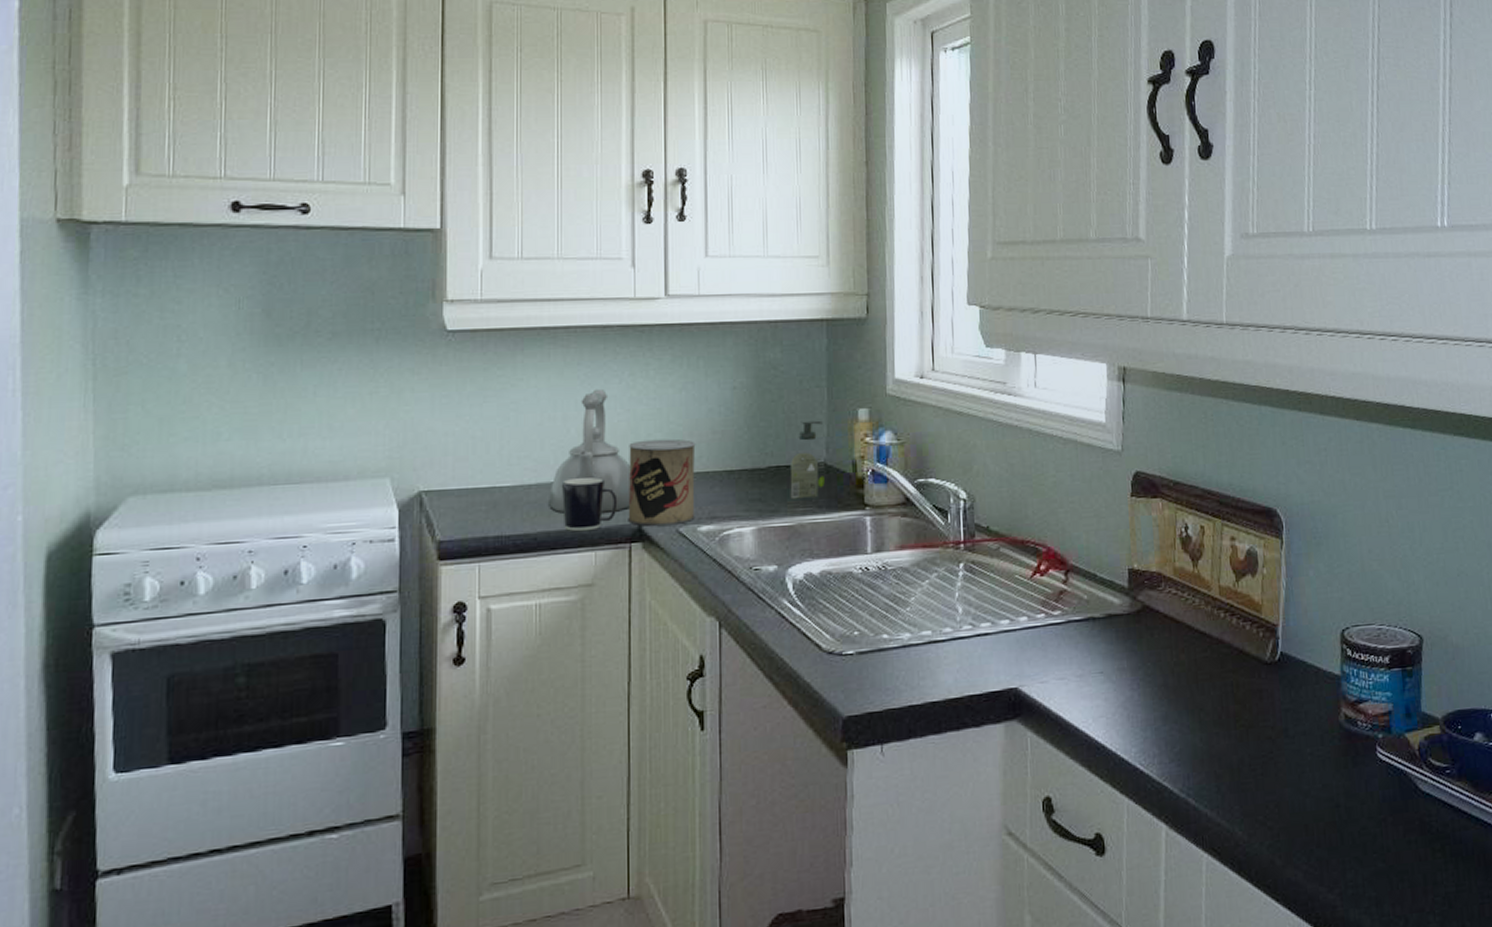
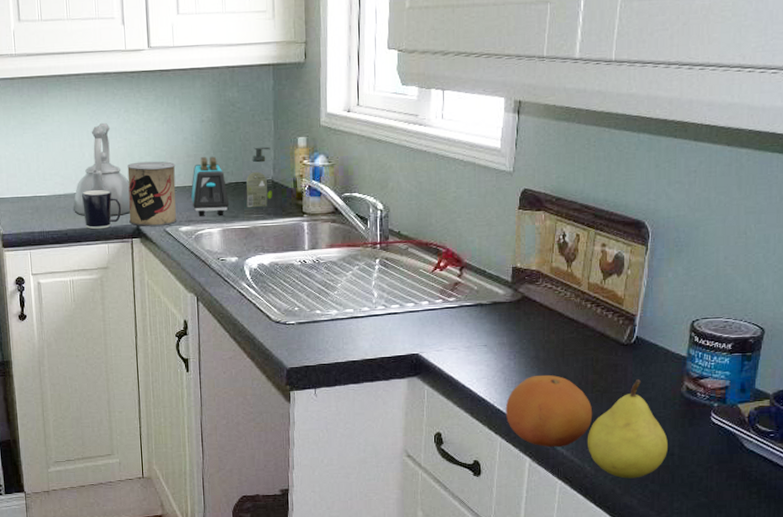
toaster: none [714,433,766,511] -> present [190,156,229,216]
fruit: none [1131,707,1239,807] -> present [505,374,593,447]
fruit: none [1234,708,1332,844] -> present [587,379,668,479]

